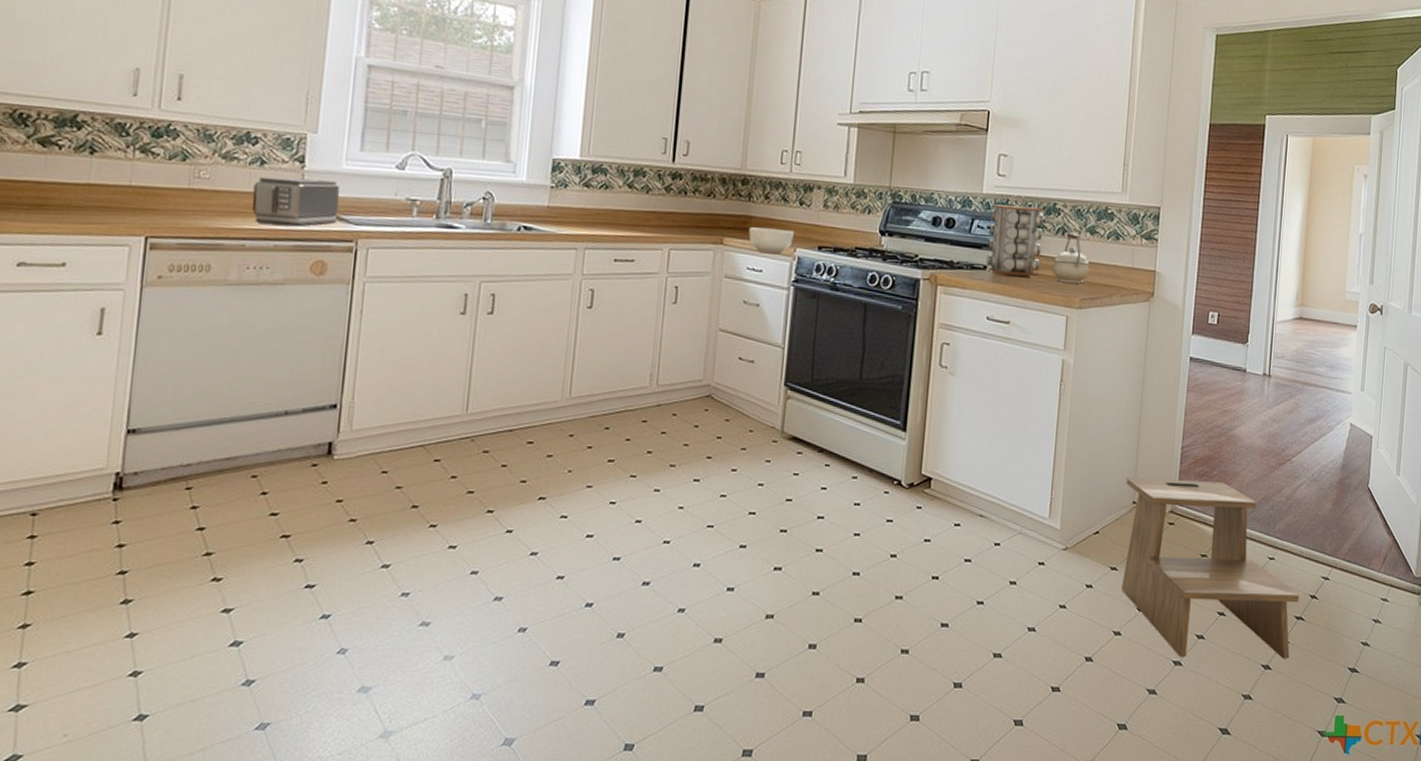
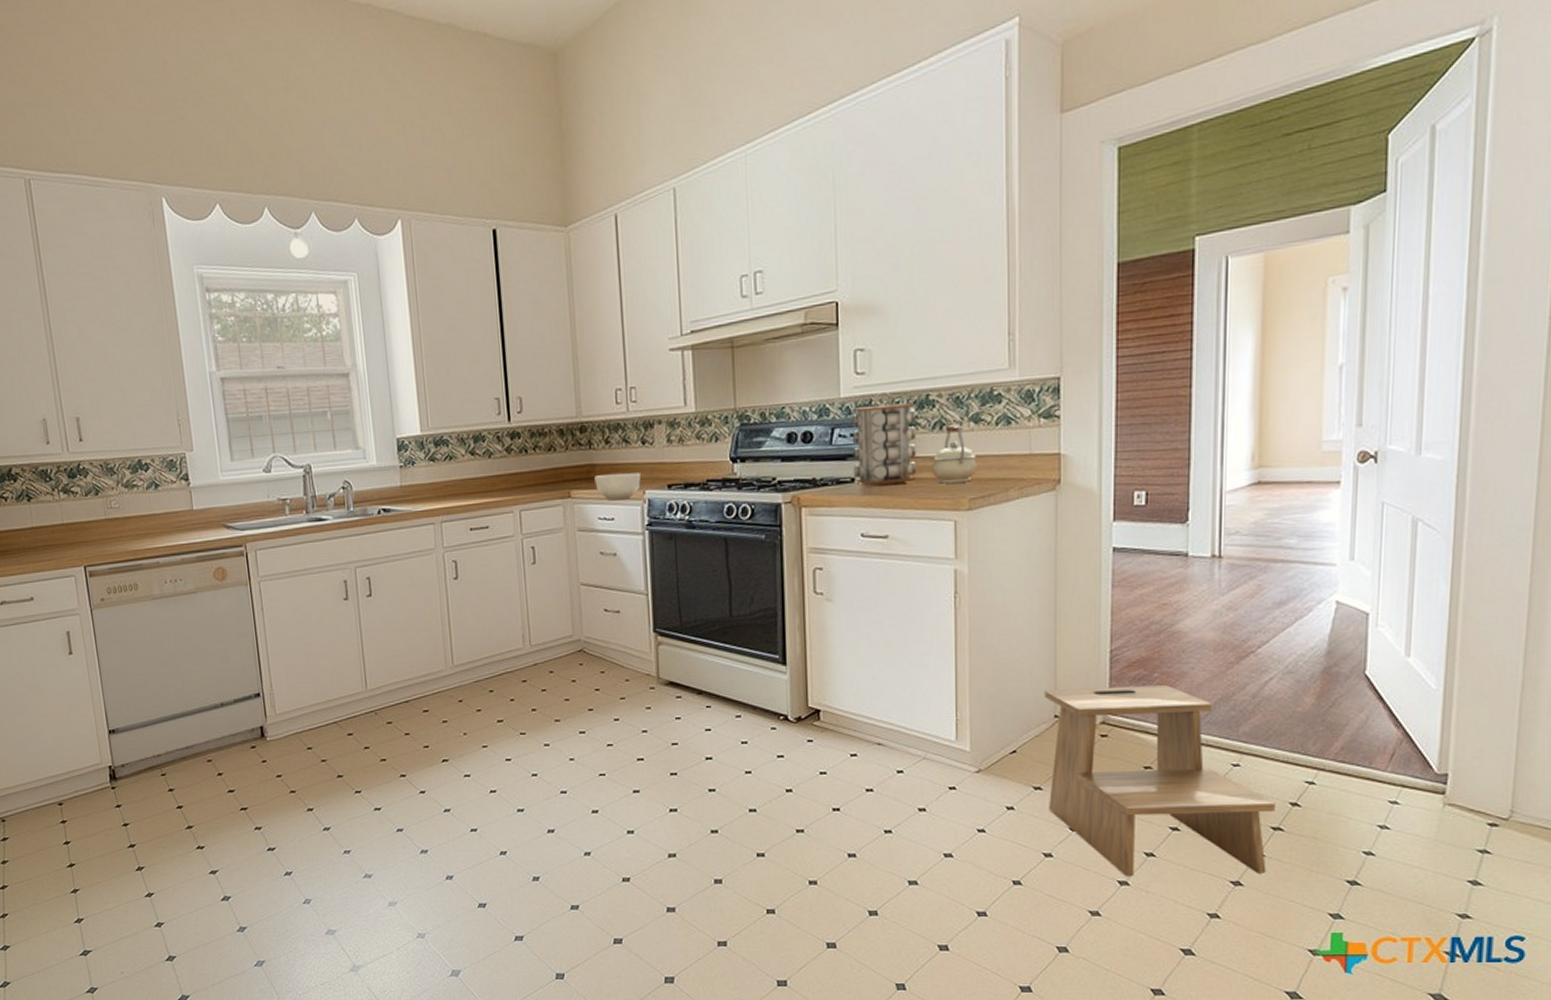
toaster: present [251,176,340,226] -> none [154,493,226,540]

